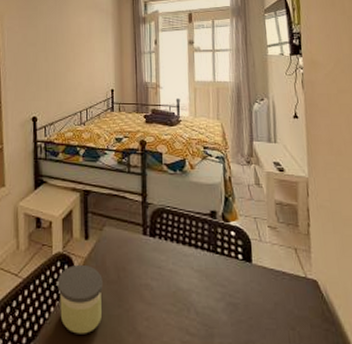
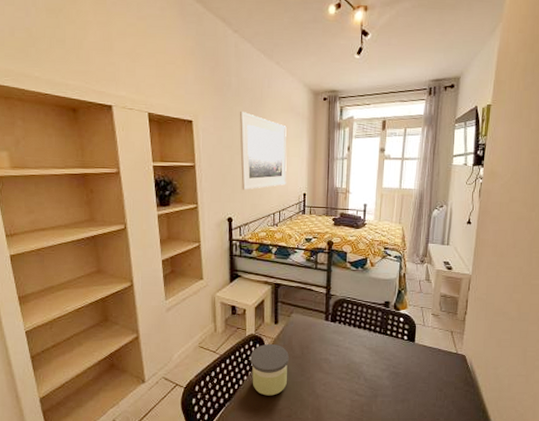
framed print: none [43,9,92,88] -> present [239,110,287,190]

